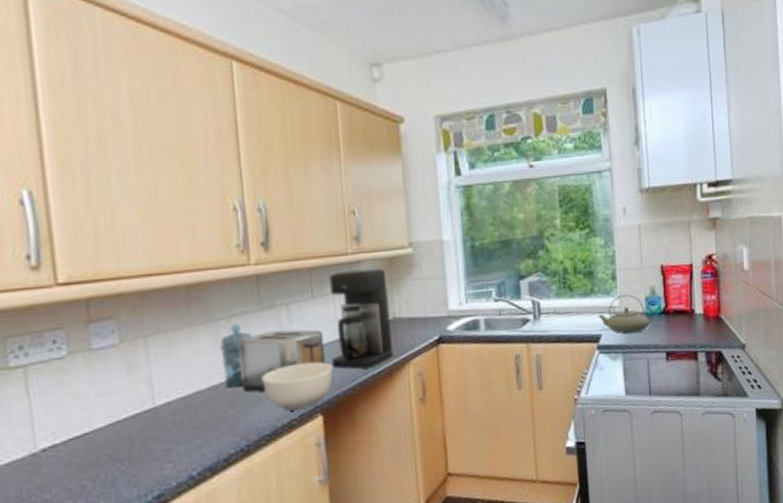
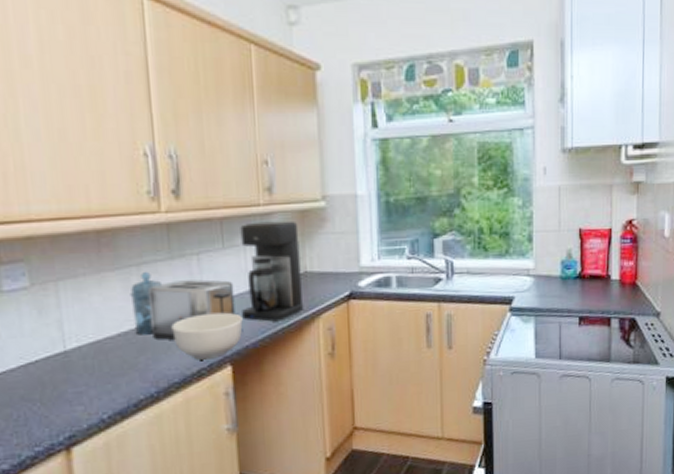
teapot: present [597,294,651,333] -> none [511,256,565,296]

